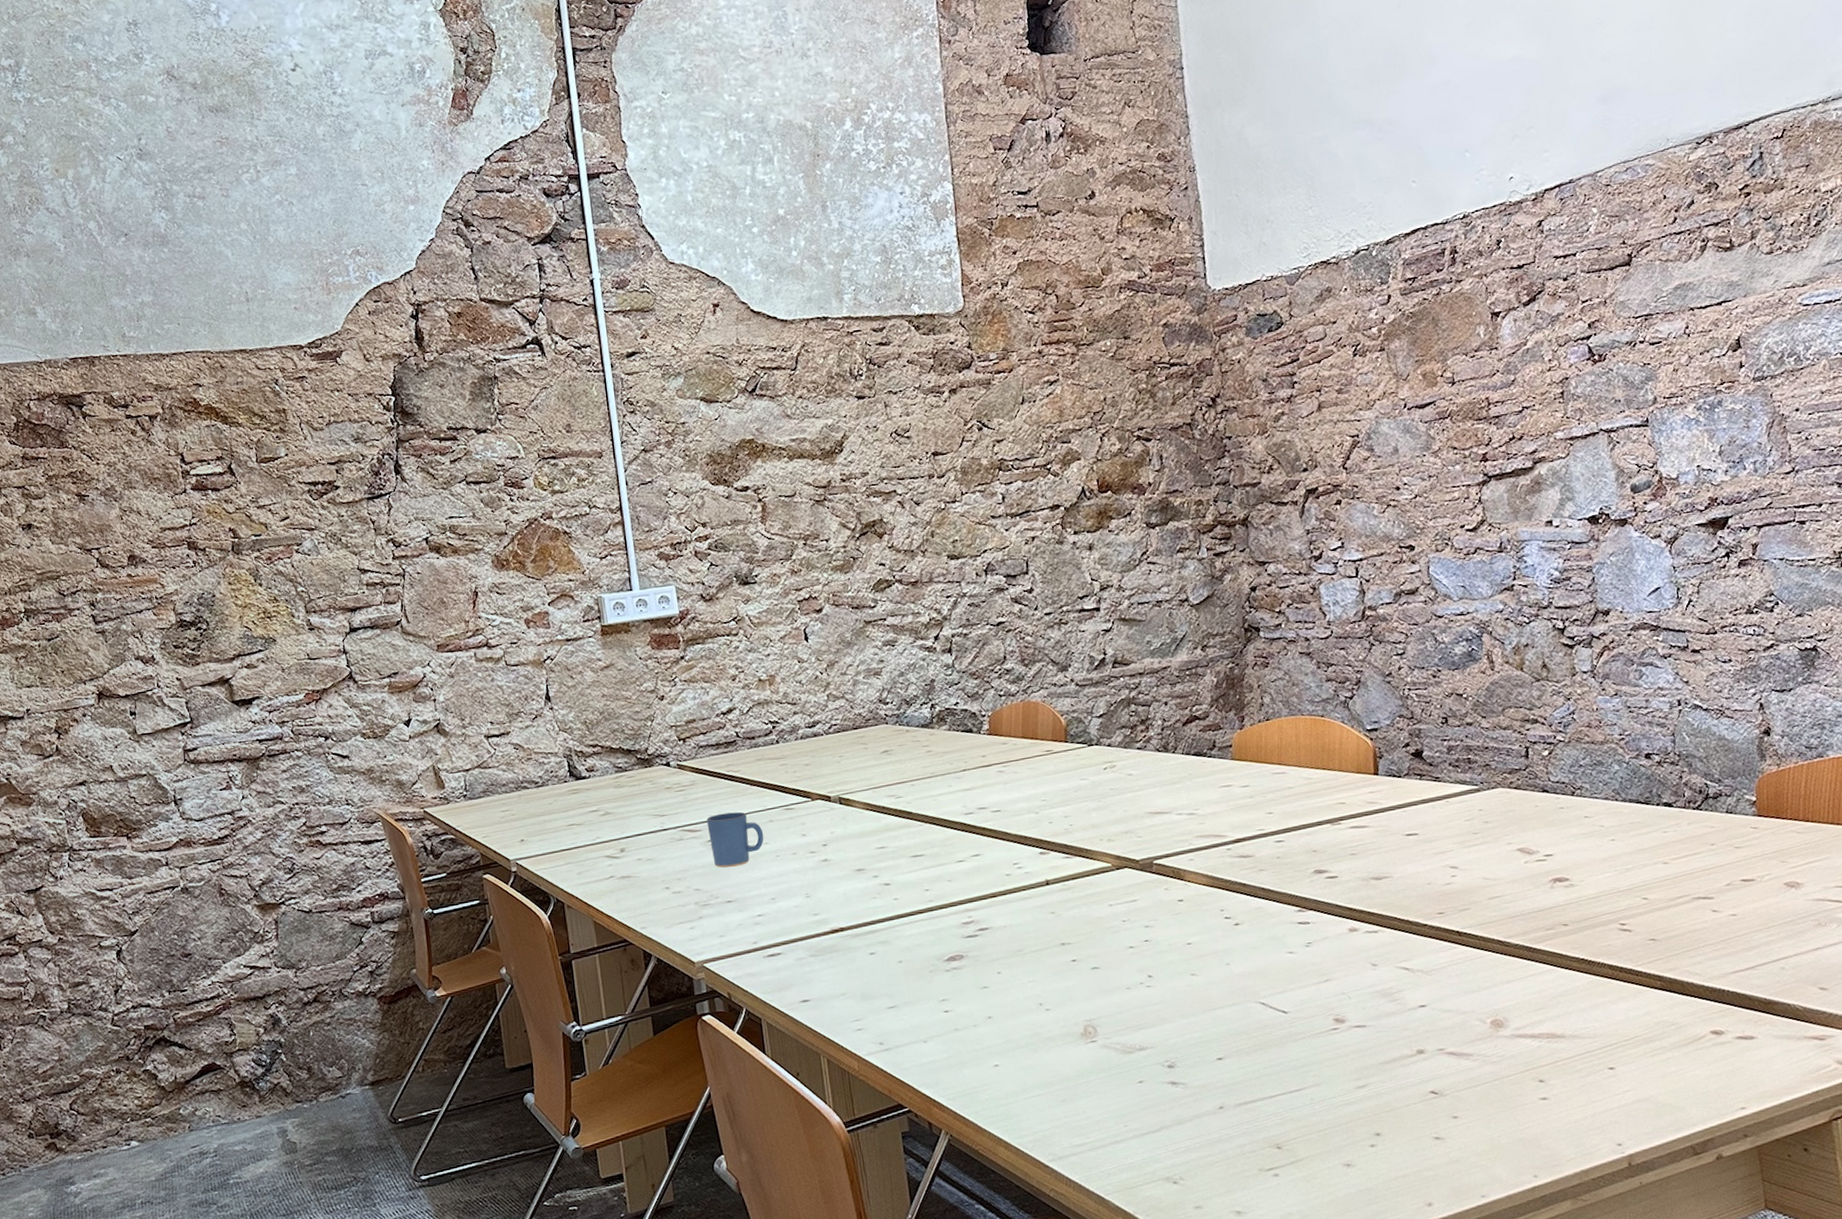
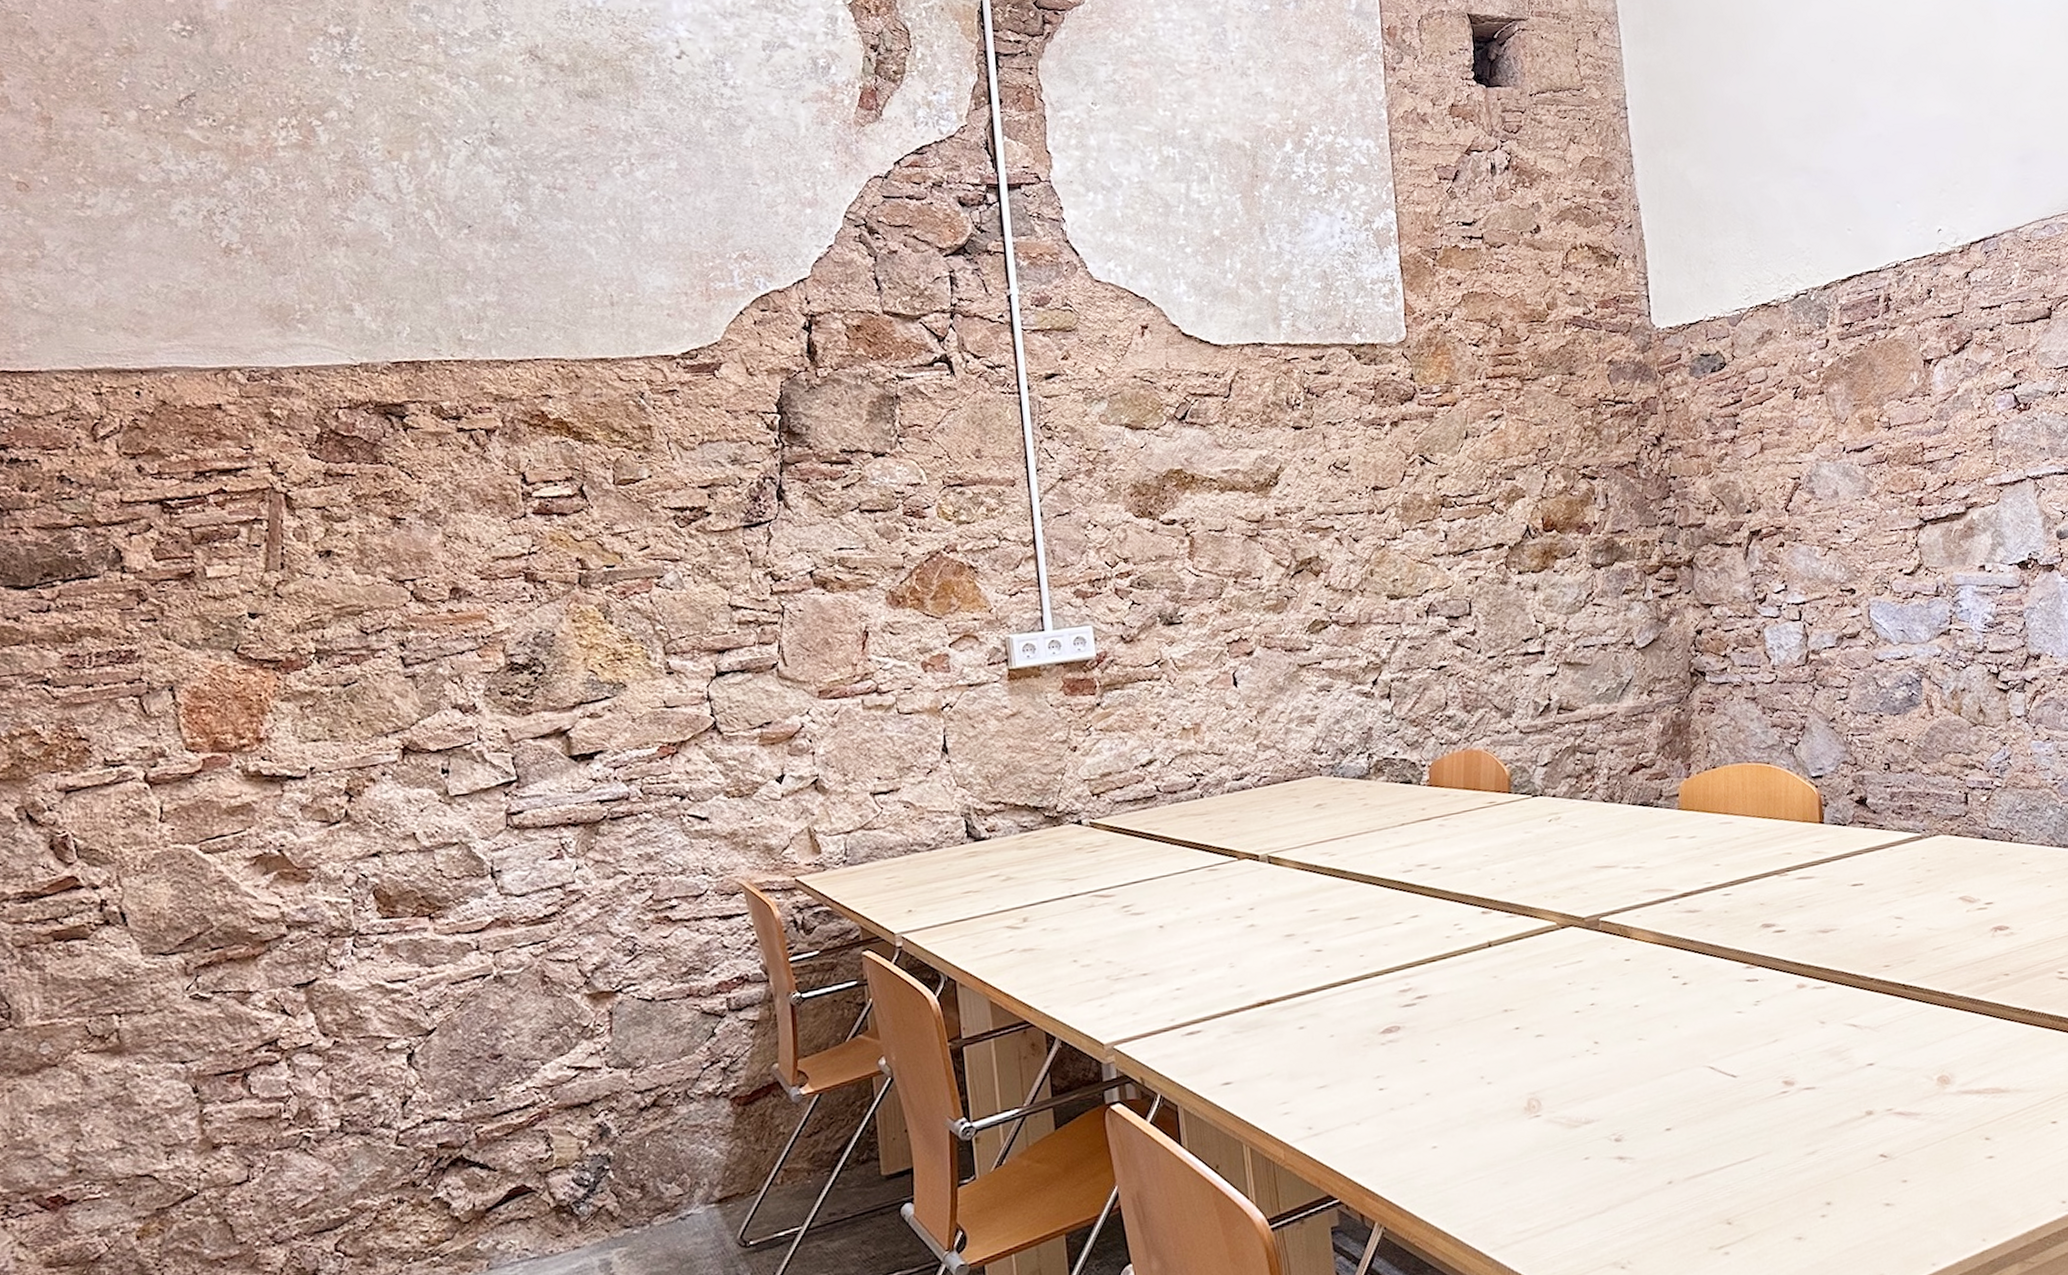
mug: present [706,811,764,868] -> none [1121,874,1185,937]

